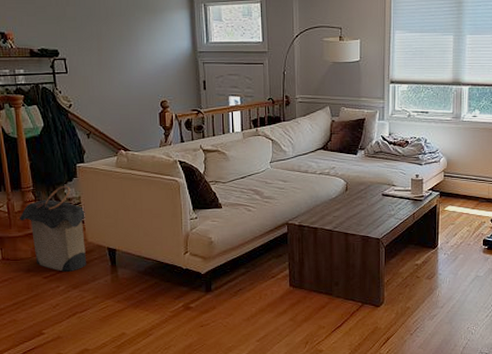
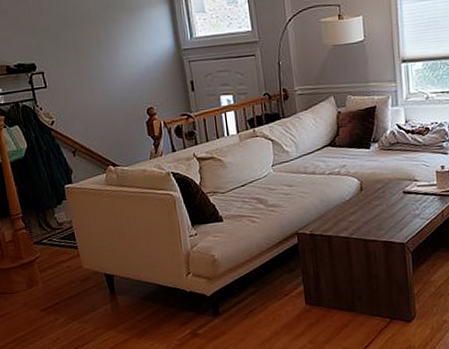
laundry hamper: present [19,185,87,272] -> none [10,209,85,303]

